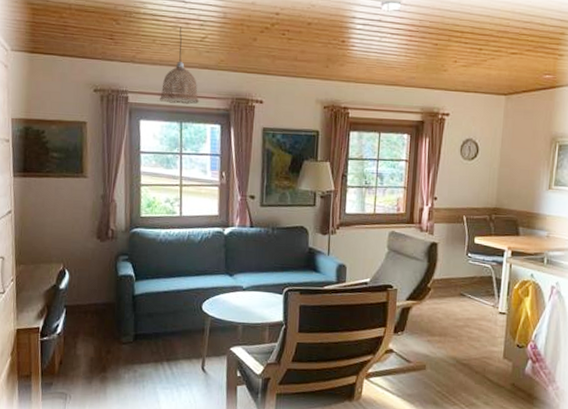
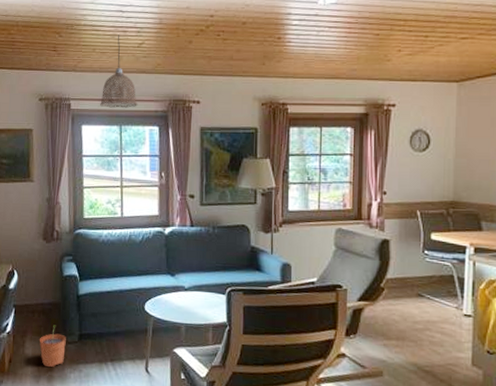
plant pot: none [92,326,121,368] -> present [39,326,66,367]

